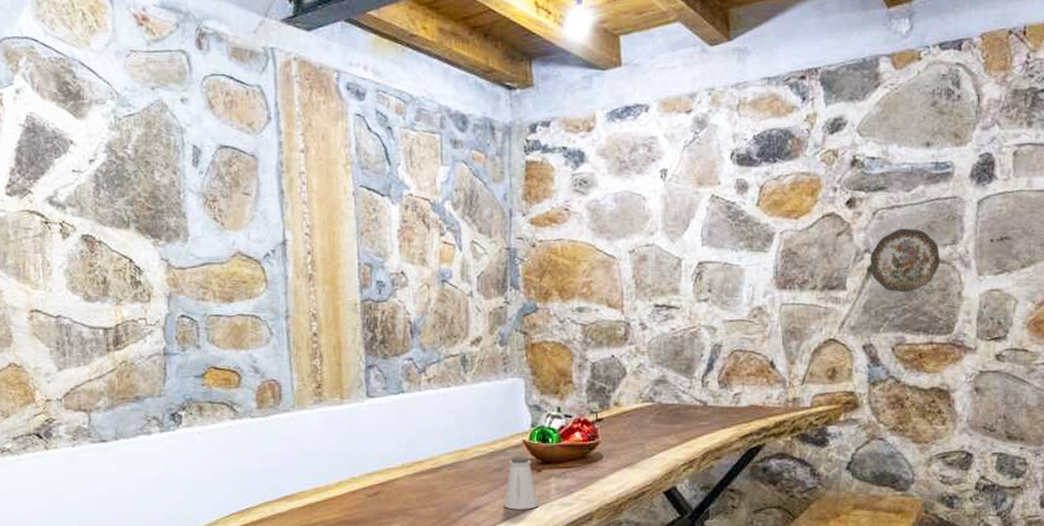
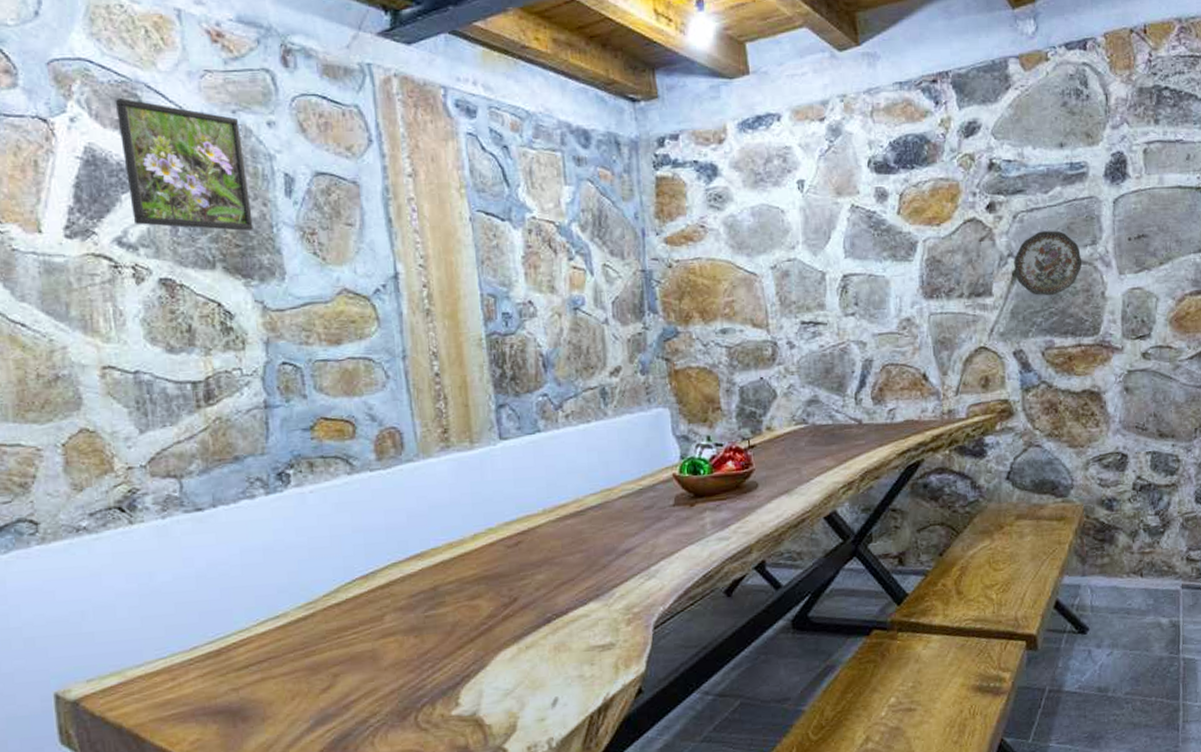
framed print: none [53,74,163,197] -> present [115,99,253,232]
saltshaker: present [504,455,539,510] -> none [656,490,694,549]

